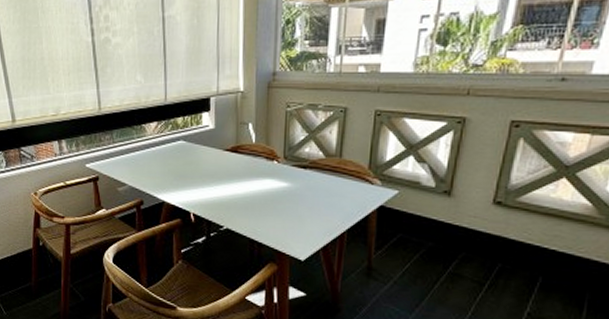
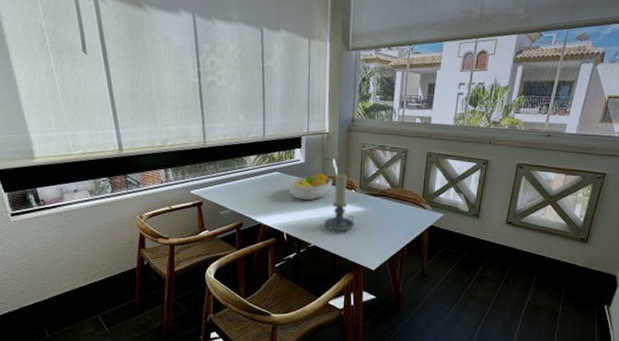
fruit bowl: none [195,139,250,175] -> present [289,172,333,201]
candle holder: none [239,140,277,212] -> present [324,173,354,231]

